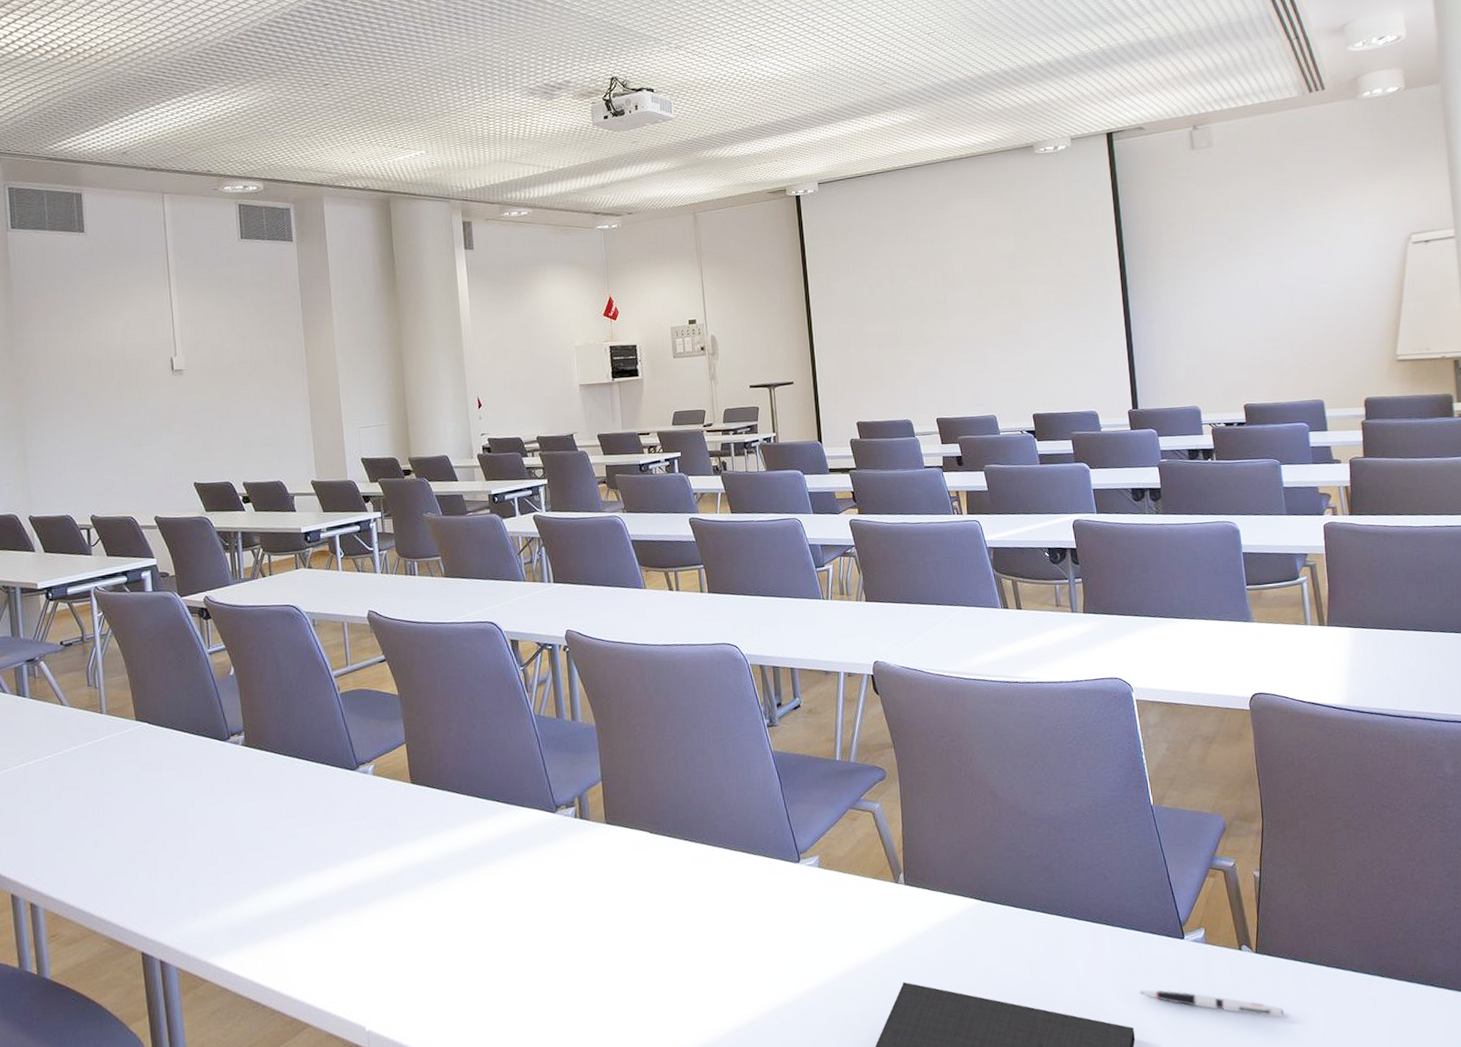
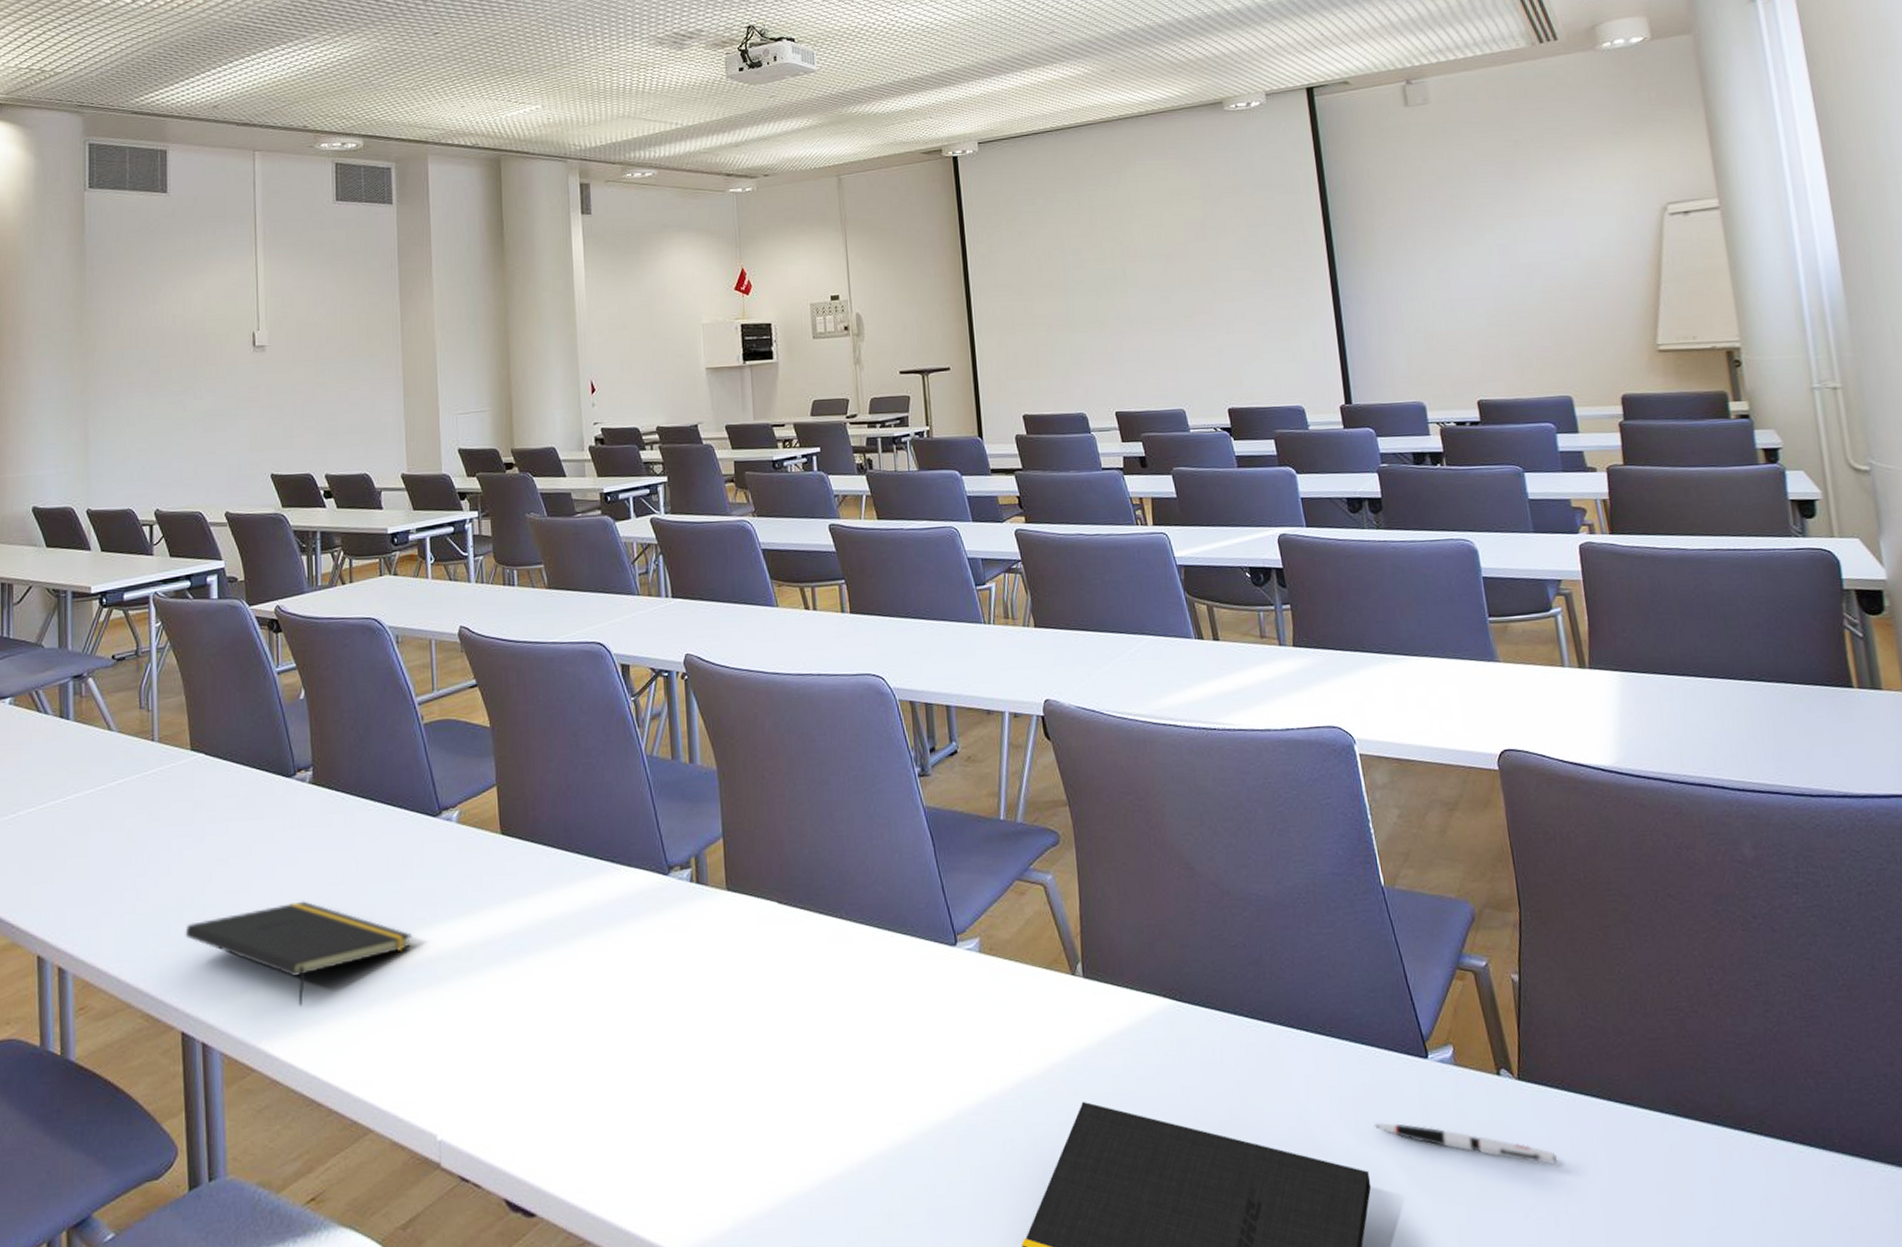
notepad: none [140,842,337,929] -> present [185,901,412,1007]

